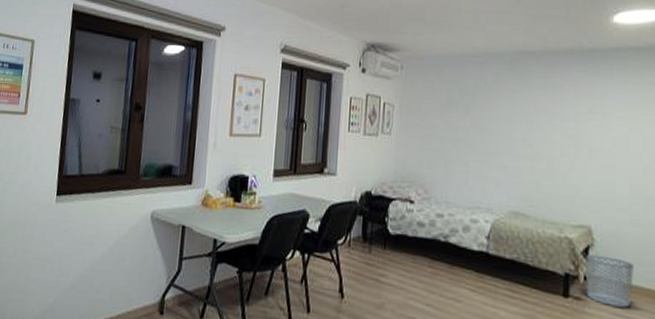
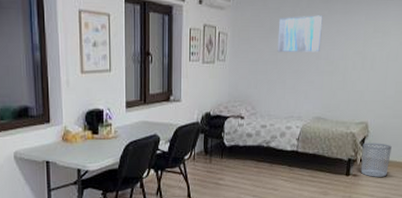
wall art: none [456,89,515,133] -> present [277,15,323,53]

